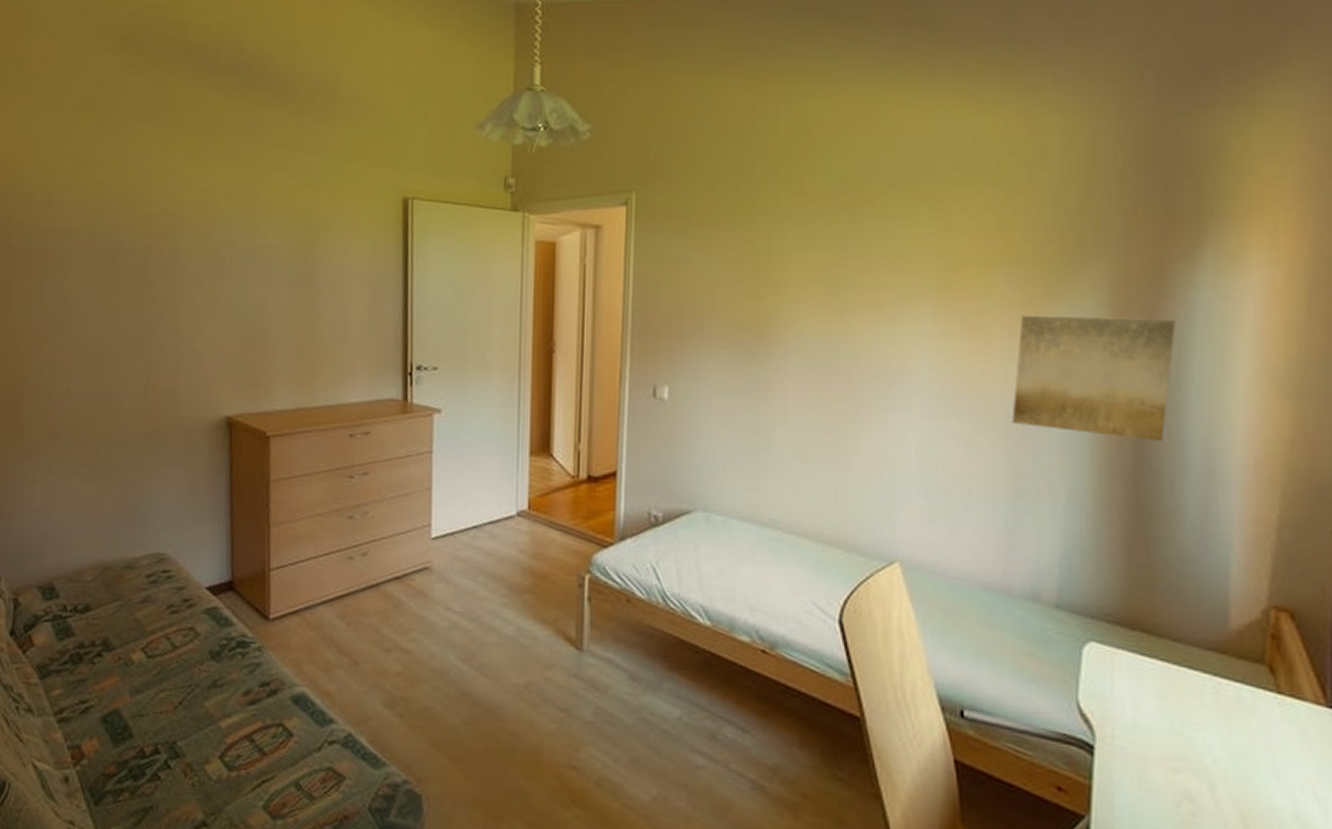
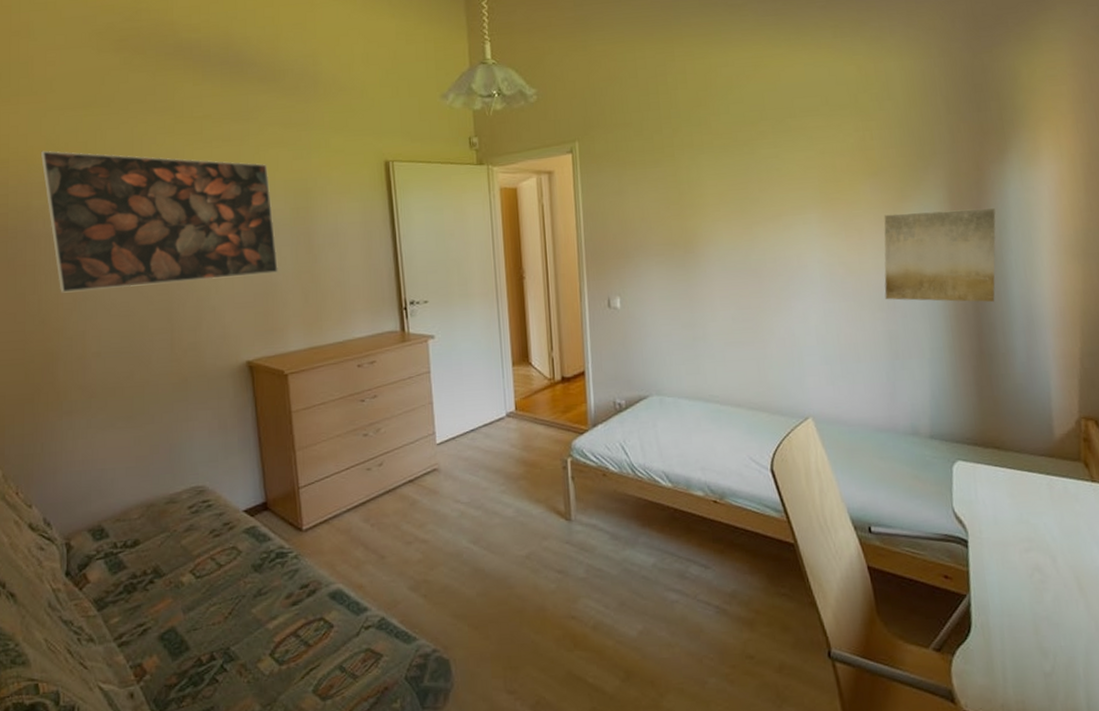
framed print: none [27,157,271,319] -> present [40,150,278,293]

